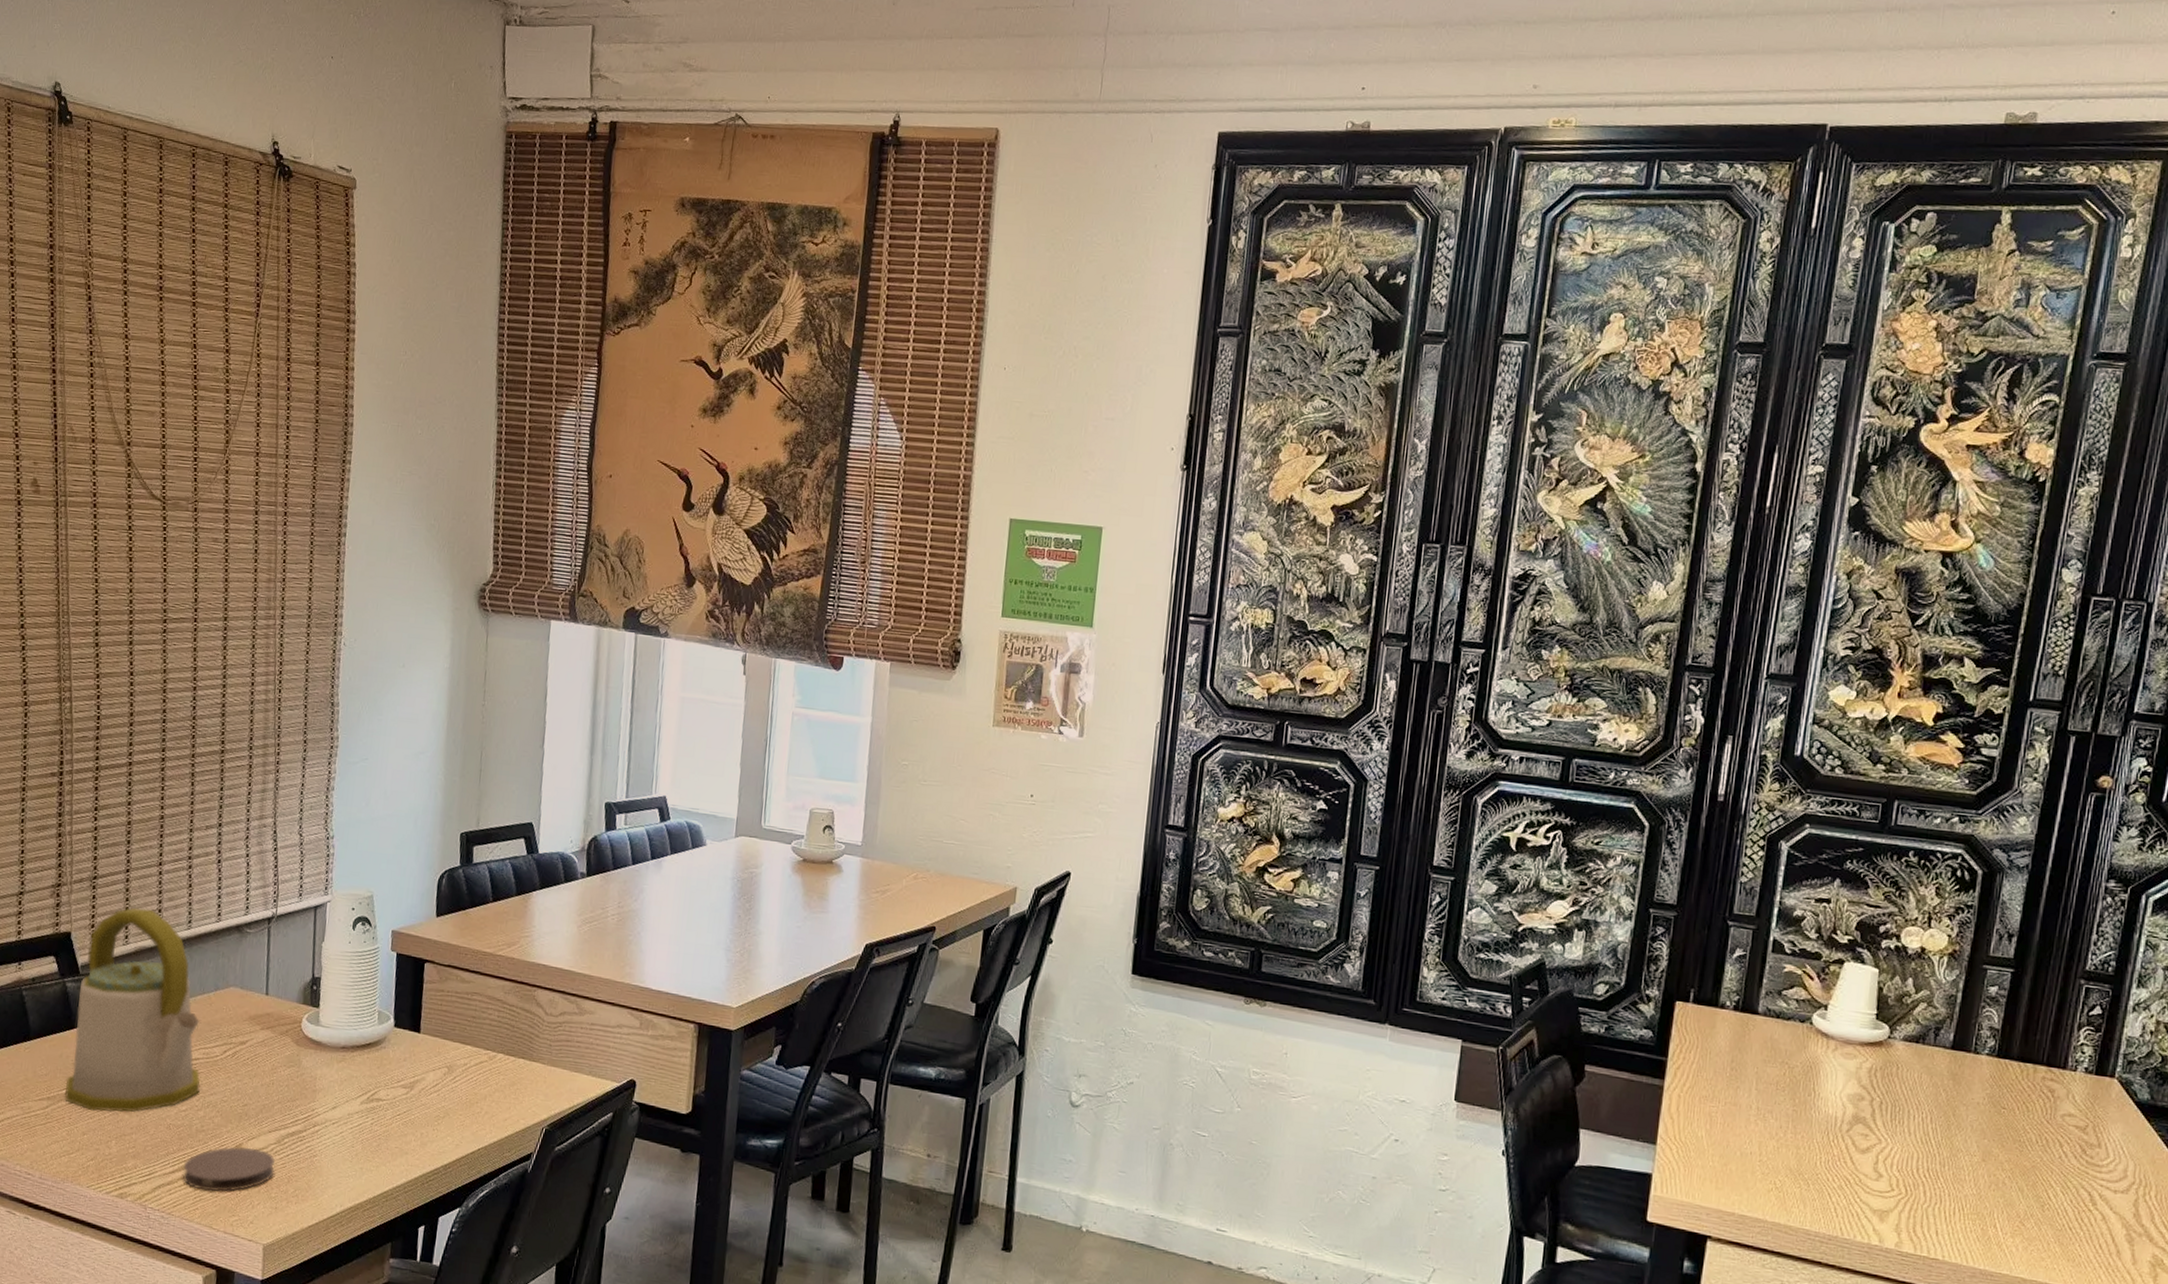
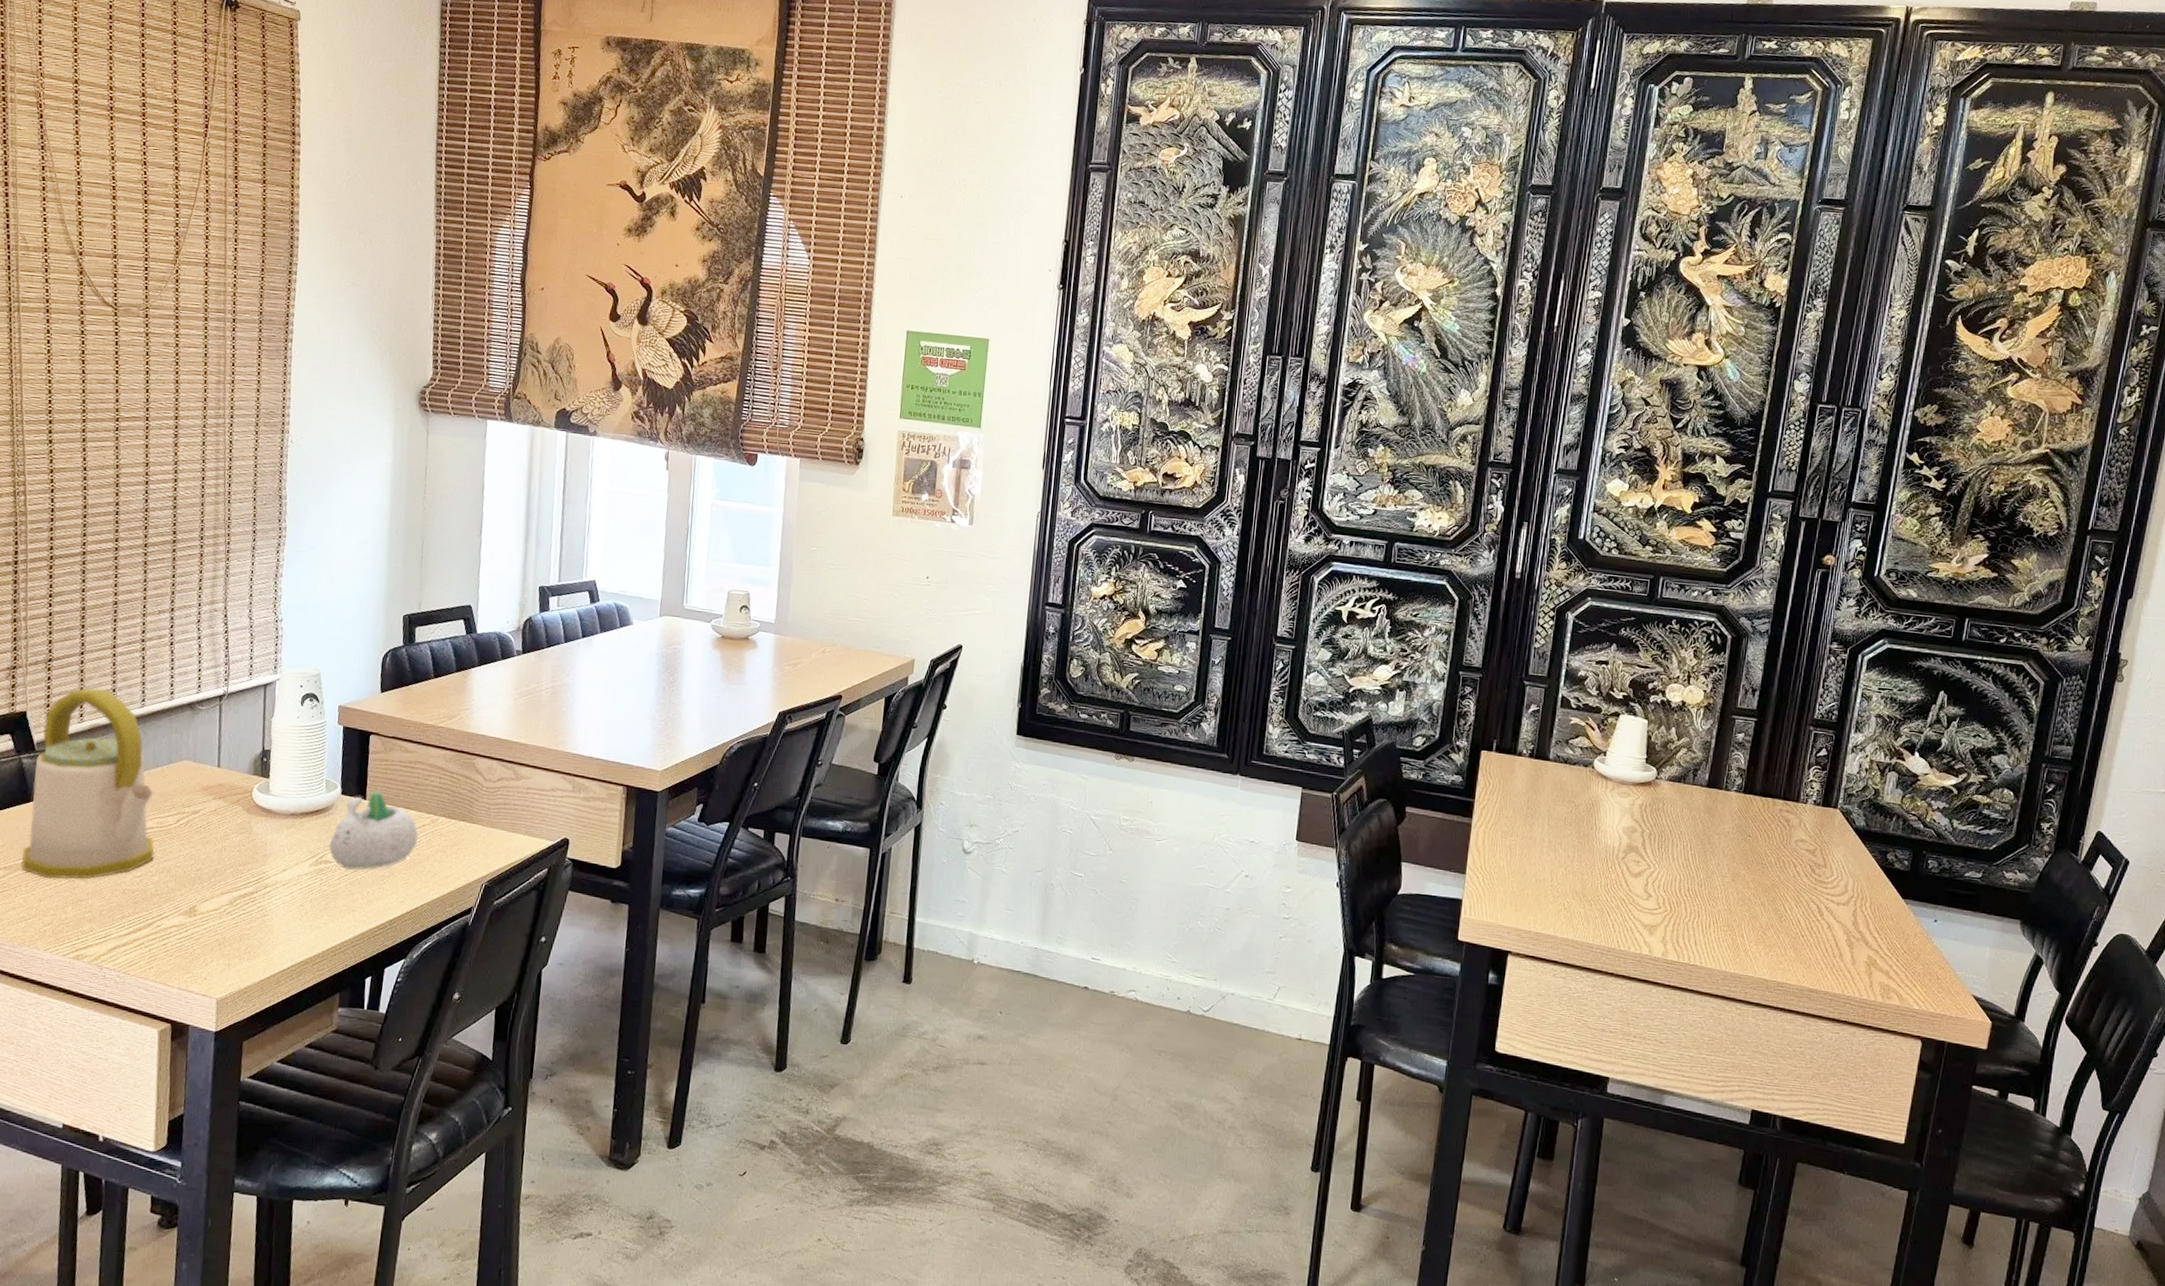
coaster: present [183,1147,276,1192] -> none [138,909,228,951]
succulent planter: none [380,1023,476,1110] -> present [328,790,419,870]

